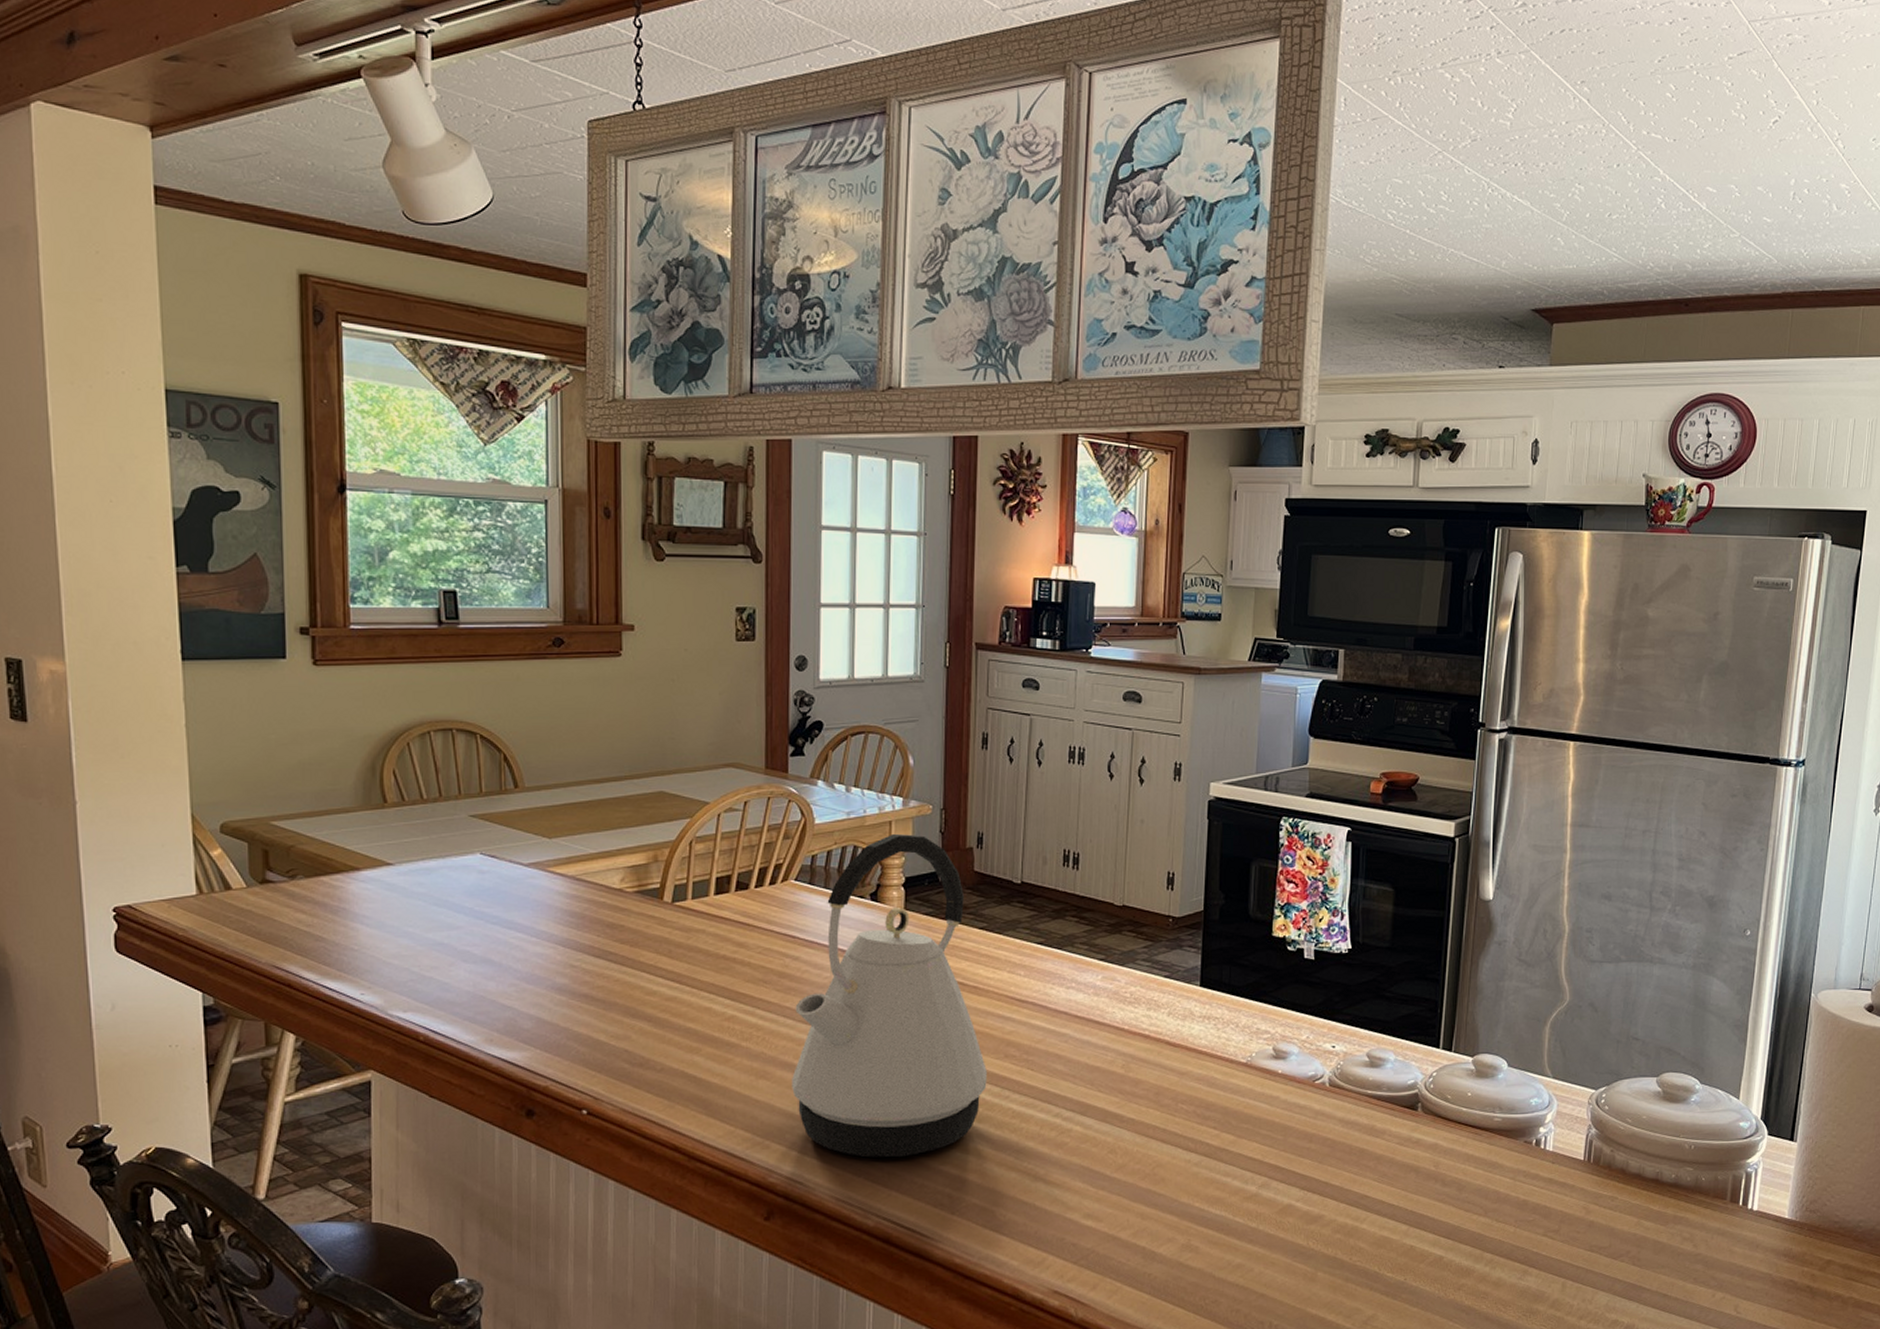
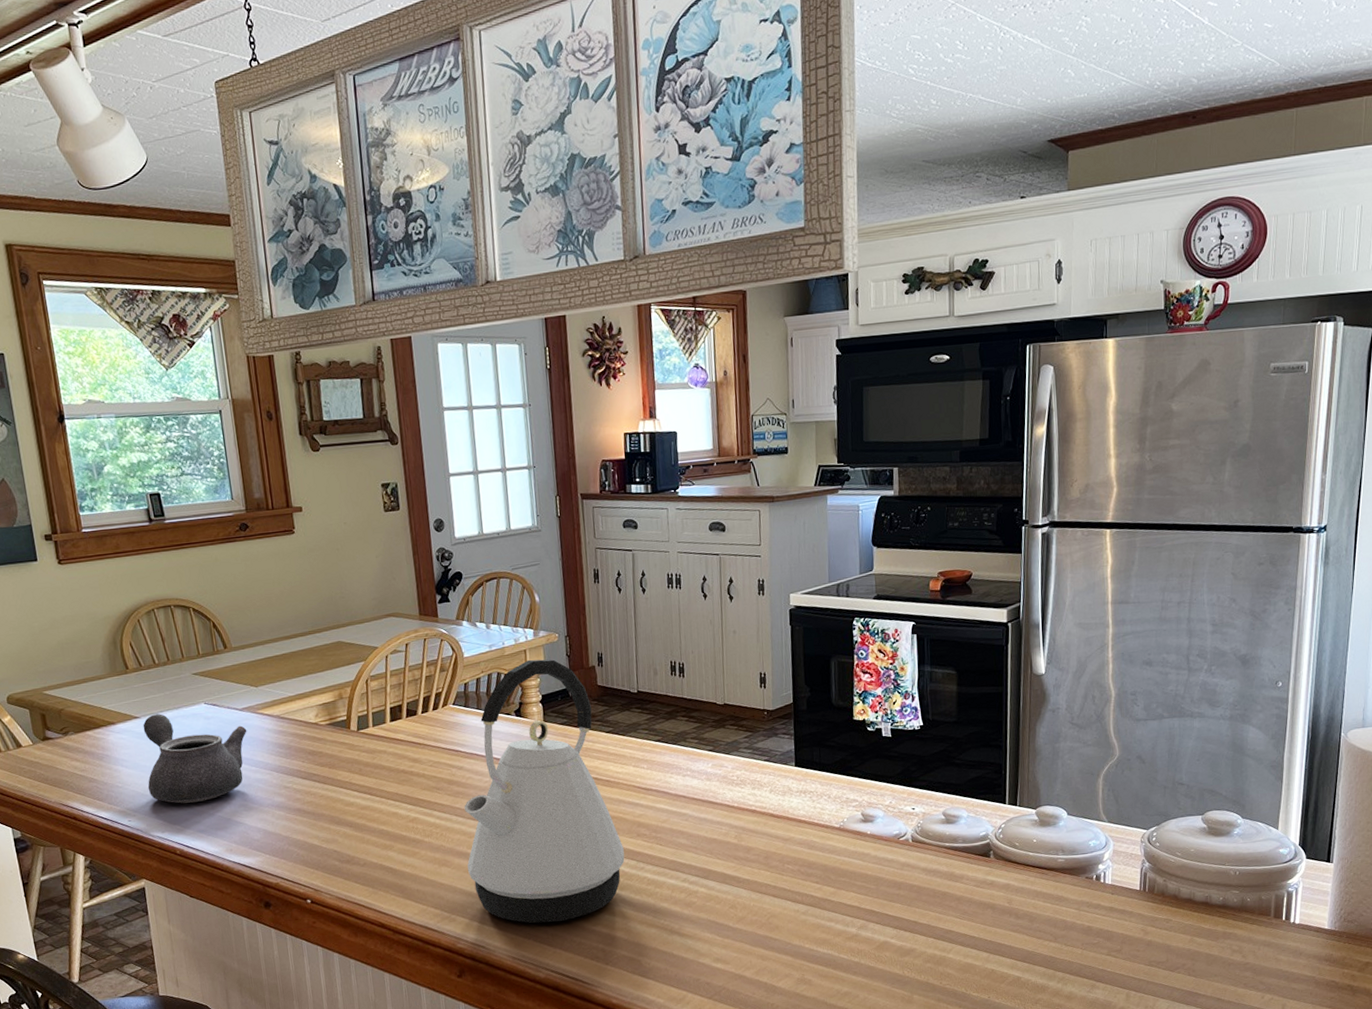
teapot: none [392,862,531,978] -> present [142,714,247,804]

